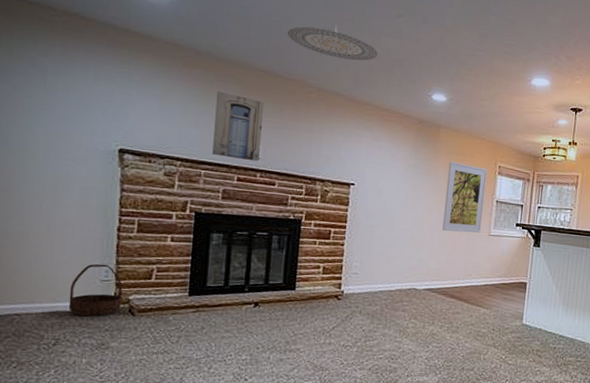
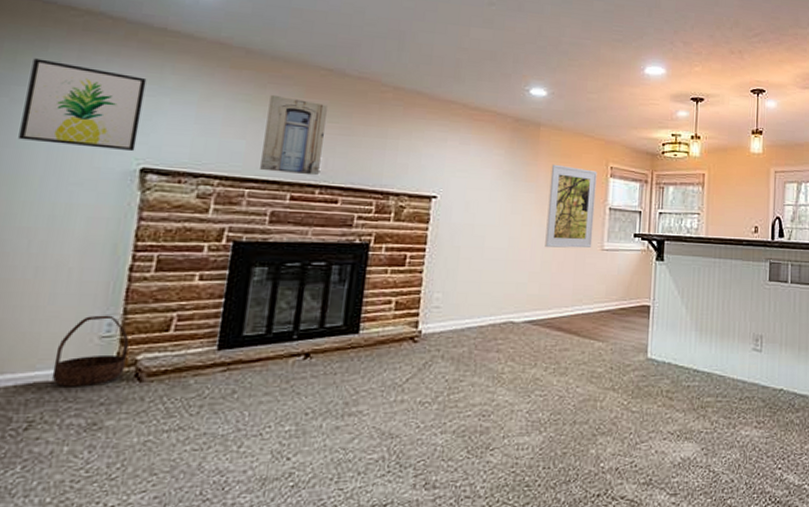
wall art: none [23,52,117,135] -> present [18,58,147,152]
ceiling light: present [286,23,379,61] -> none [357,14,467,55]

